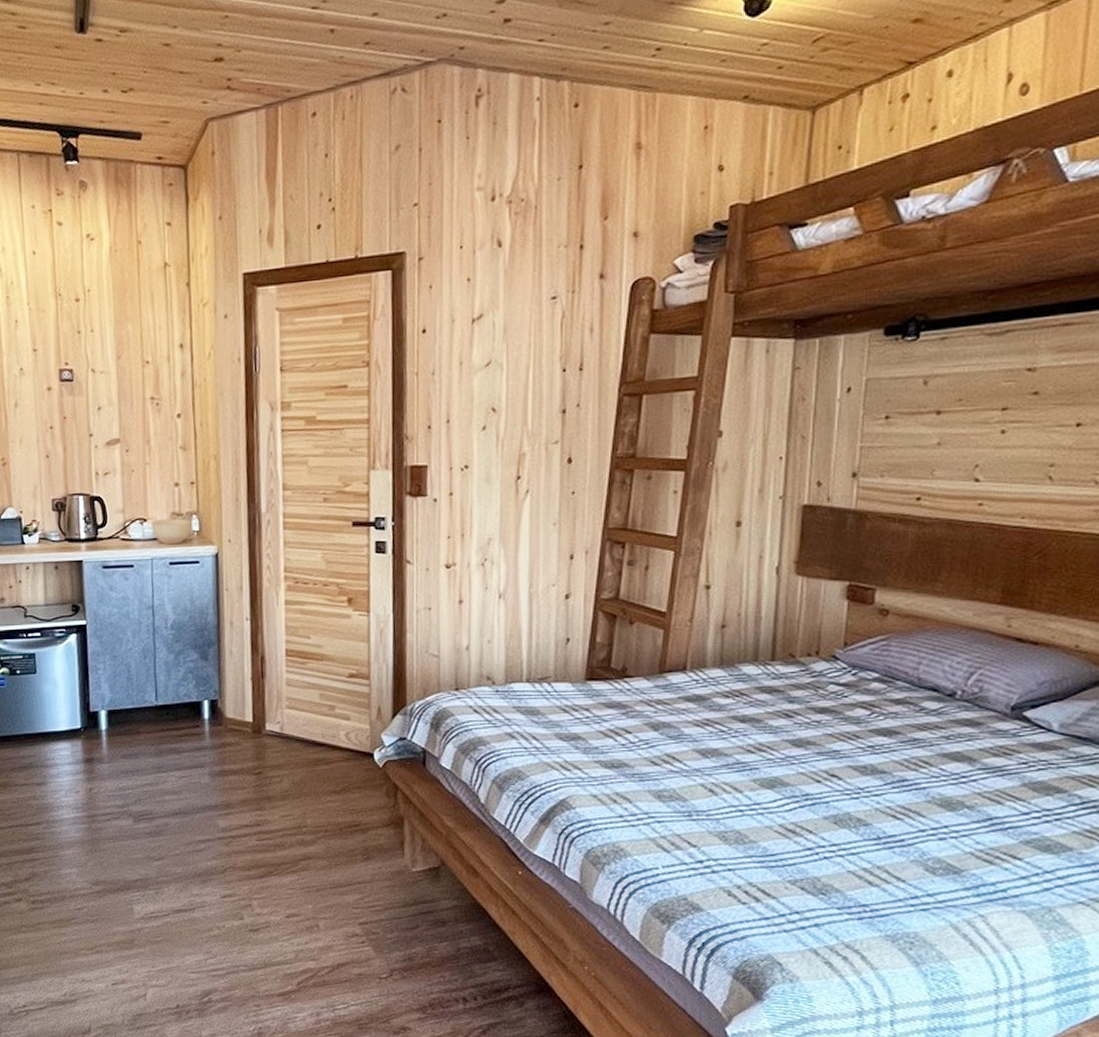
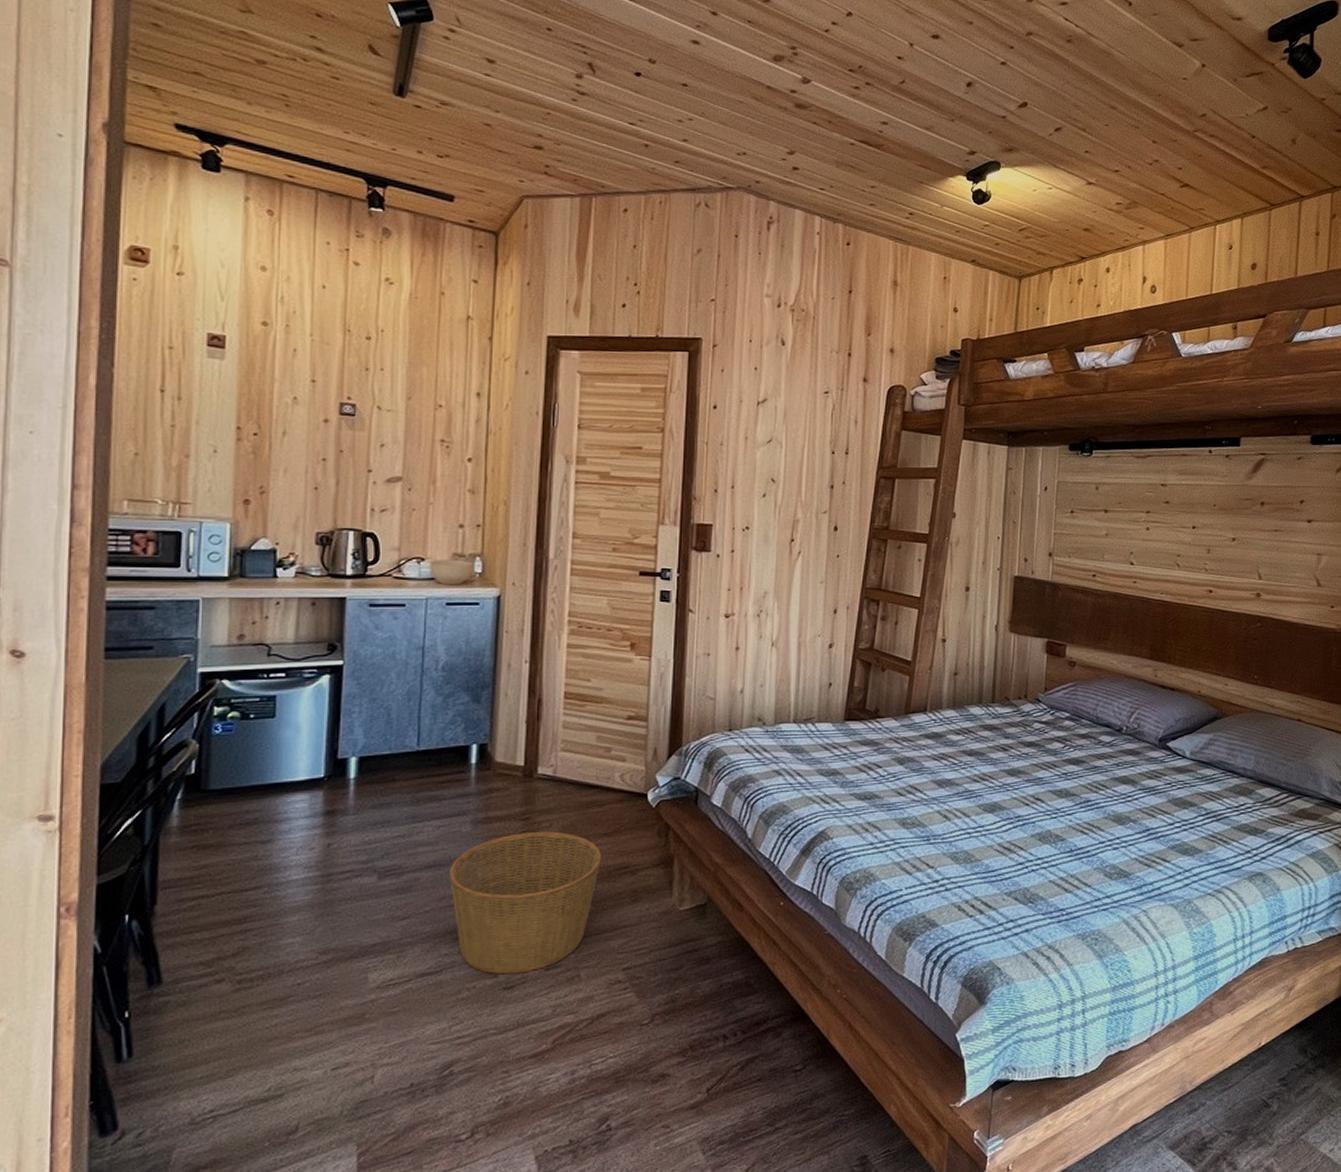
basket: none [194,787,332,918] -> present [450,831,601,975]

